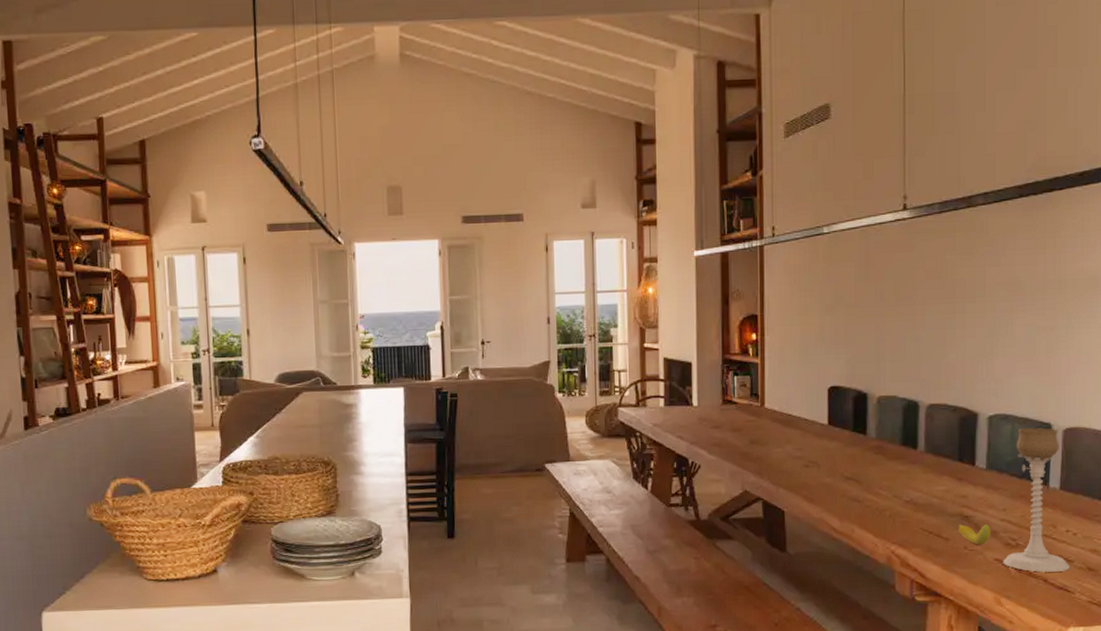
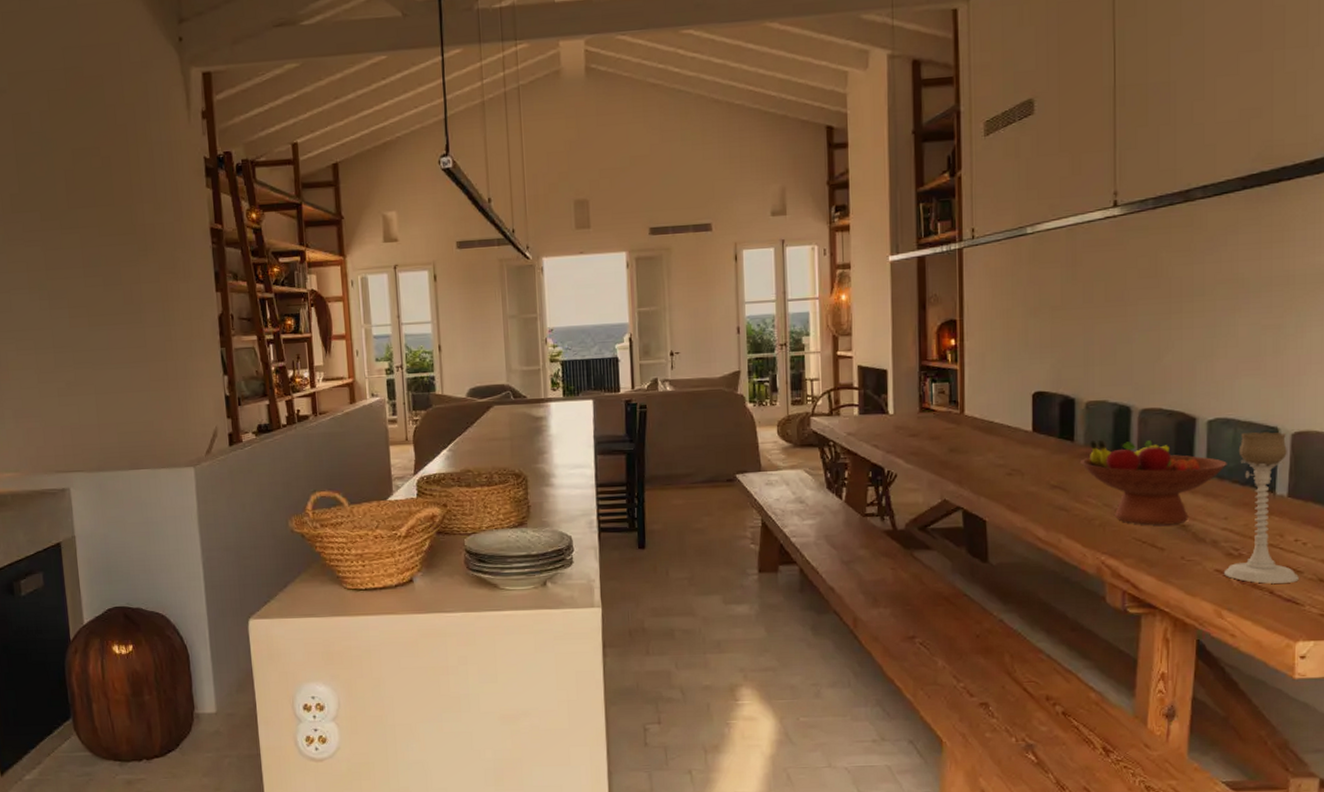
fruit bowl: none [872,433,1006,516] -> present [1080,439,1227,525]
fruit: present [959,524,991,546] -> none [1175,533,1211,556]

